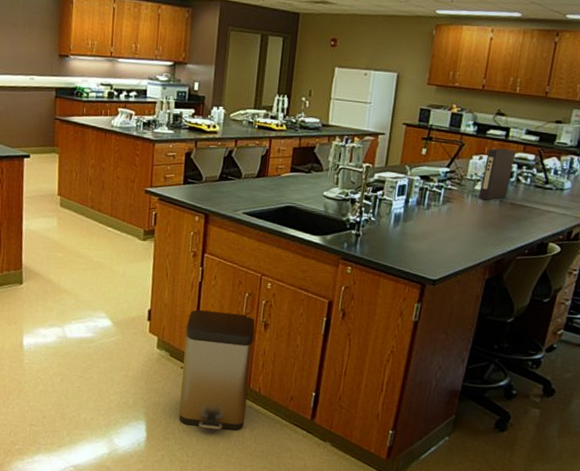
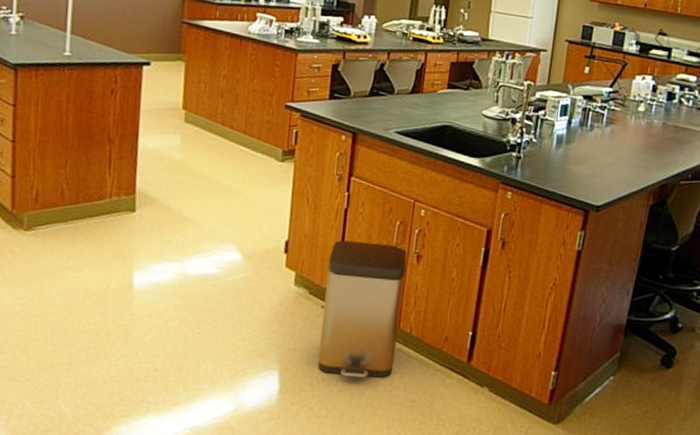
binder: present [478,148,516,201] -> none [642,69,678,123]

